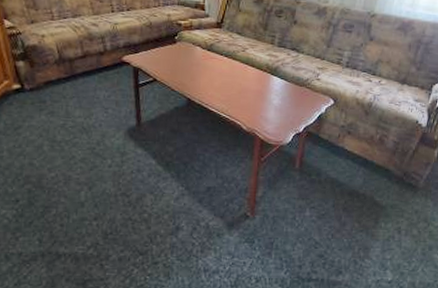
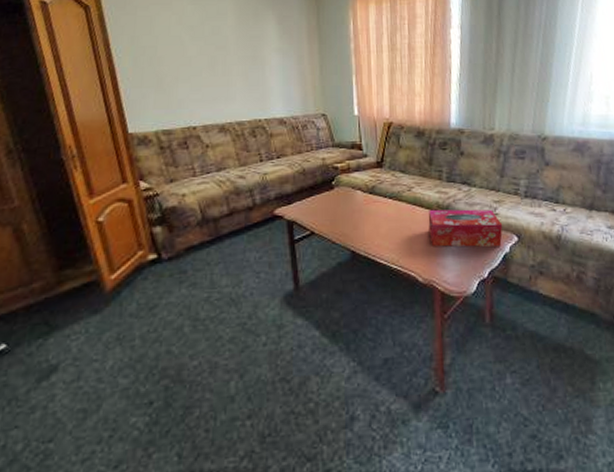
tissue box: none [256,69,323,108] -> present [428,209,503,248]

